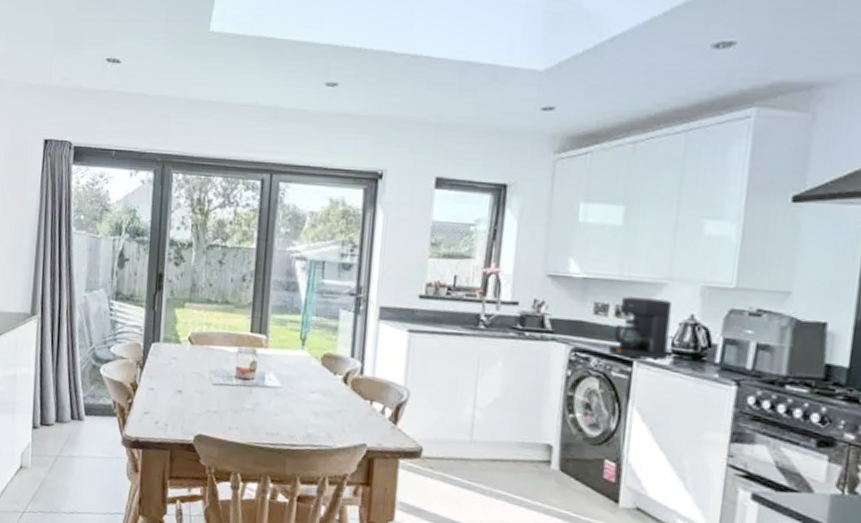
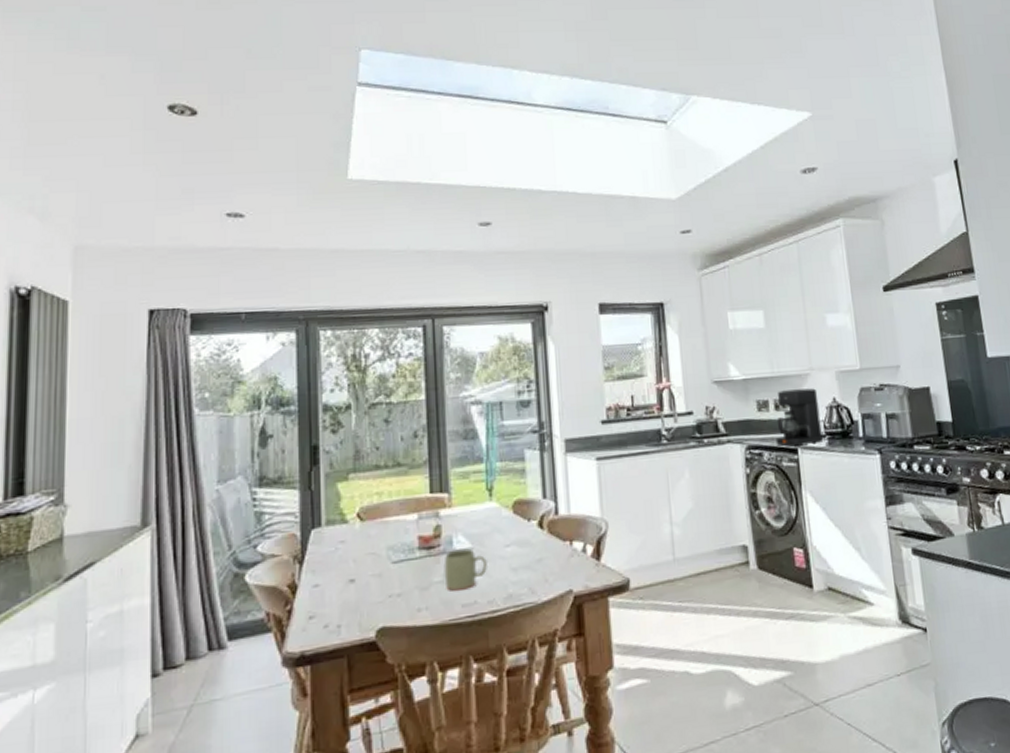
mug: none [254,385,293,421] -> present [443,548,487,591]

